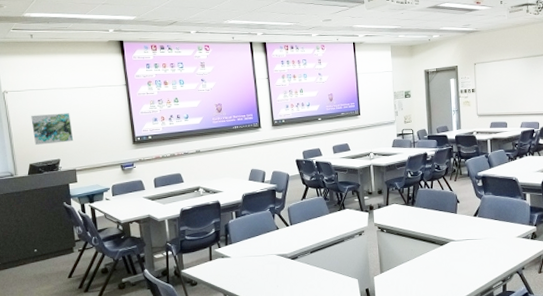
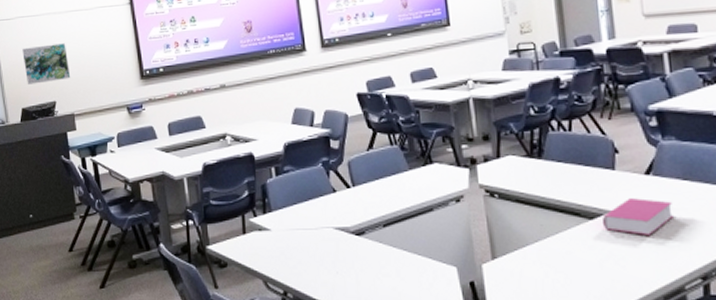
book: none [448,232,488,255] -> present [601,198,673,235]

